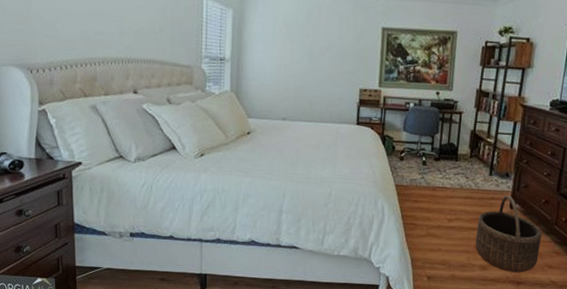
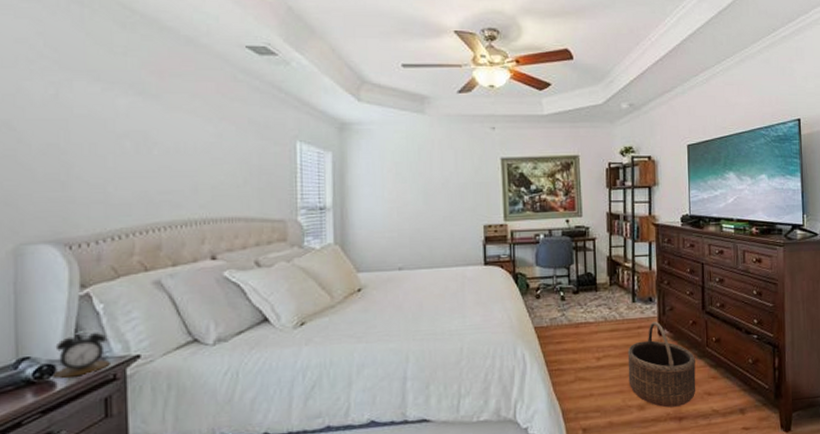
alarm clock: none [22,138,61,172] -> present [52,330,110,378]

